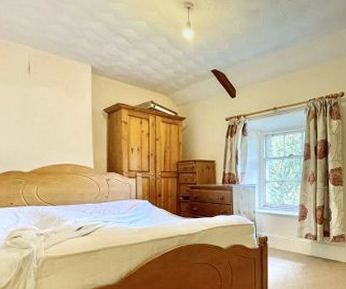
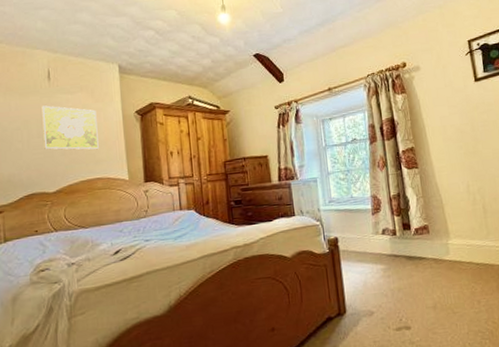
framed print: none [21,95,70,140] -> present [42,105,99,150]

